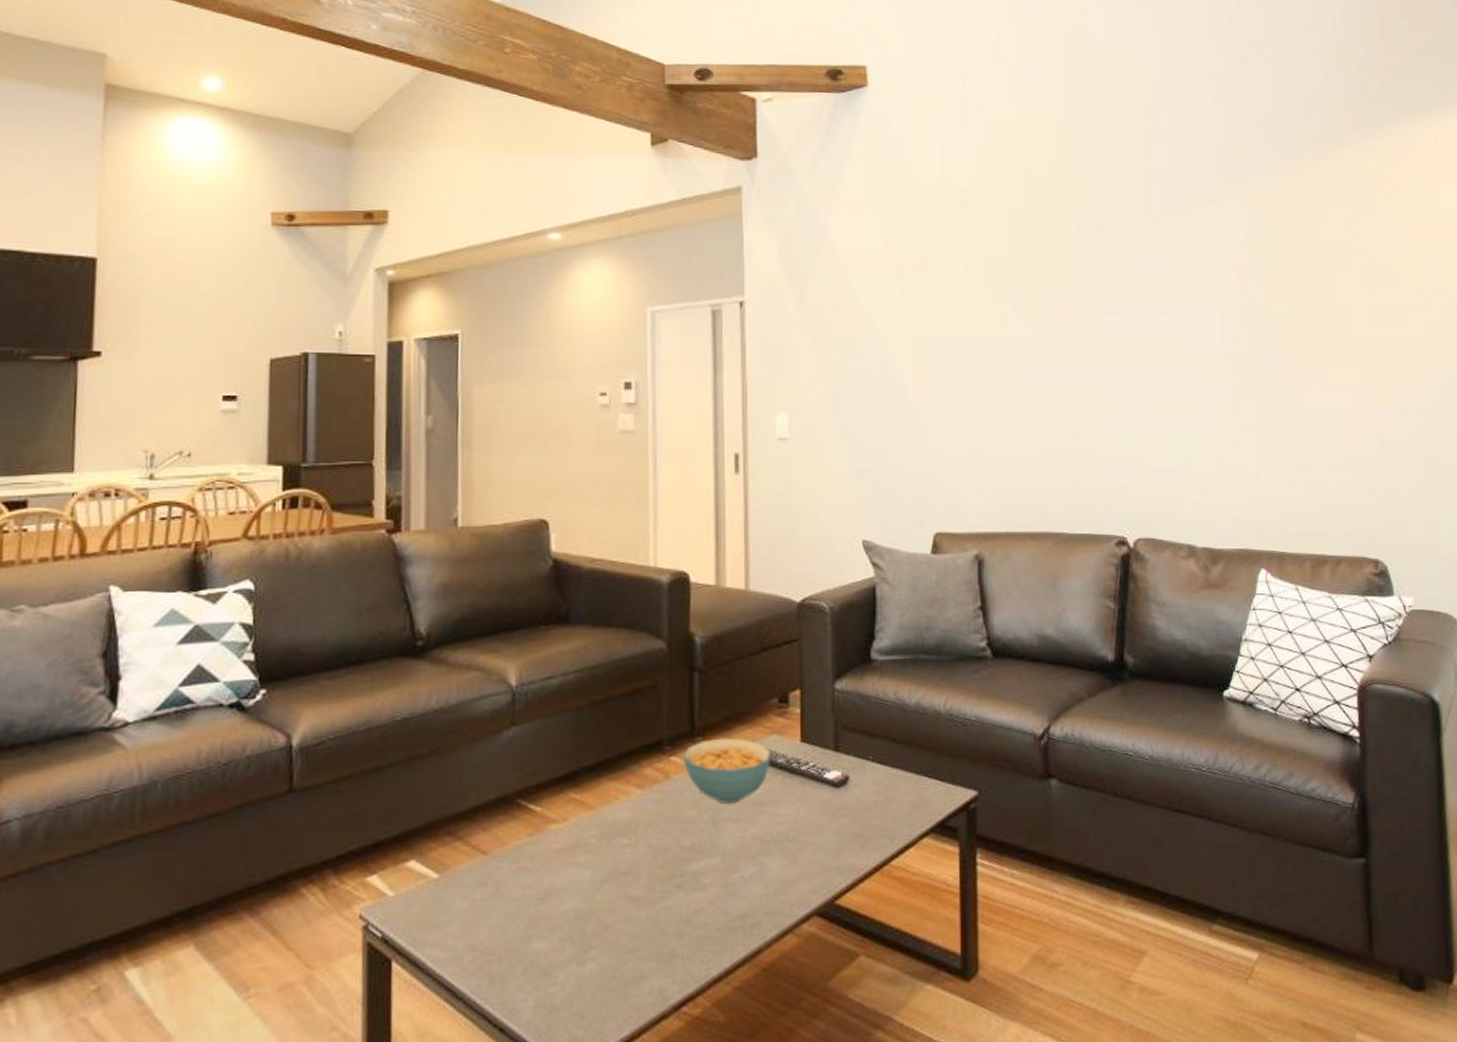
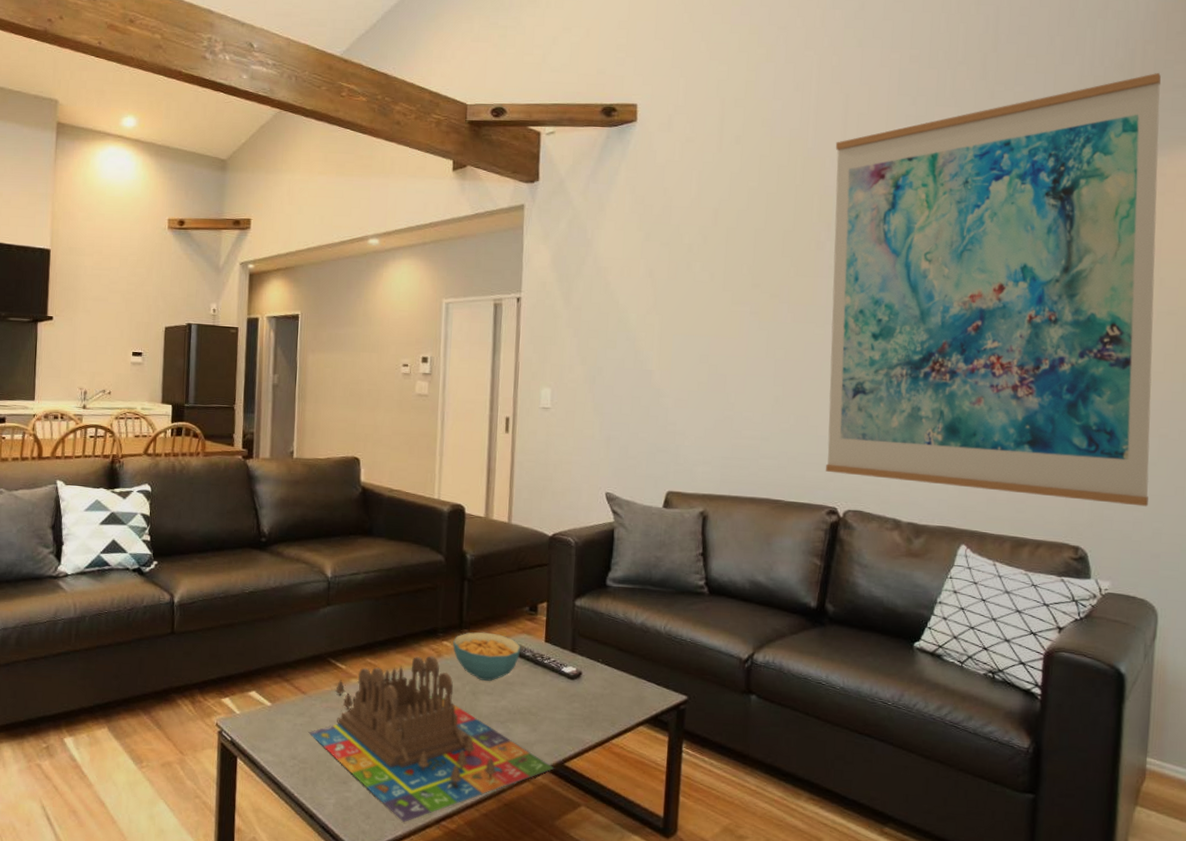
board game: none [493,779,824,1018] -> present [308,656,555,823]
wall art: none [1087,38,1440,508] -> present [825,73,1161,507]

